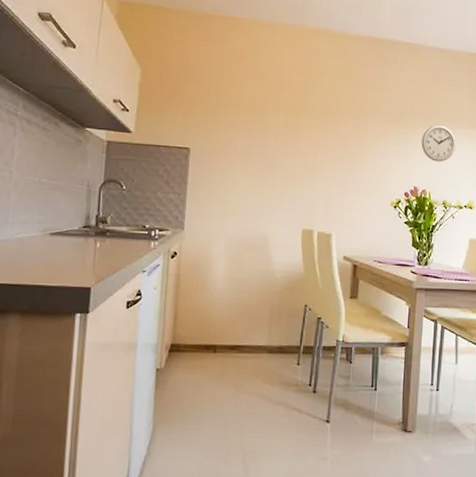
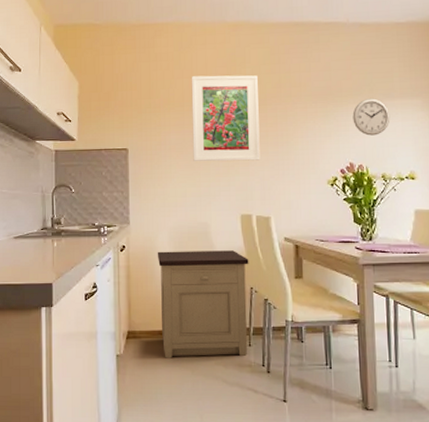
nightstand: none [208,261,306,375] -> present [157,250,249,358]
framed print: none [258,79,333,175] -> present [191,75,260,162]

